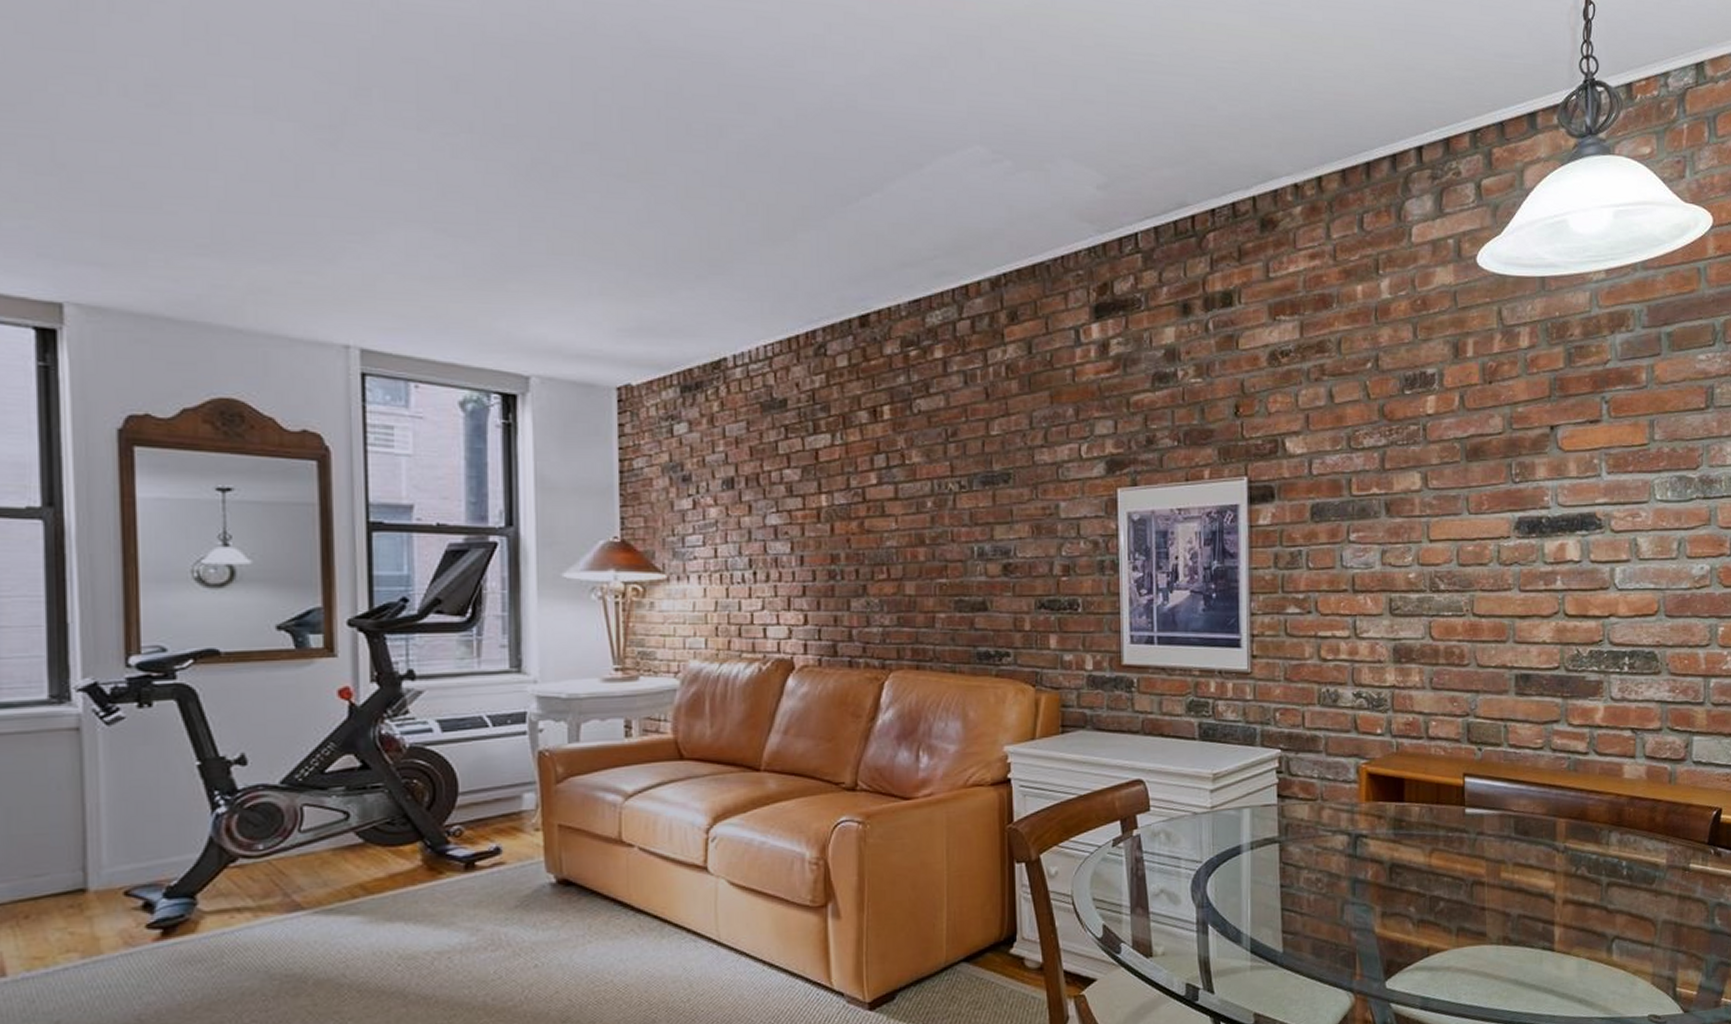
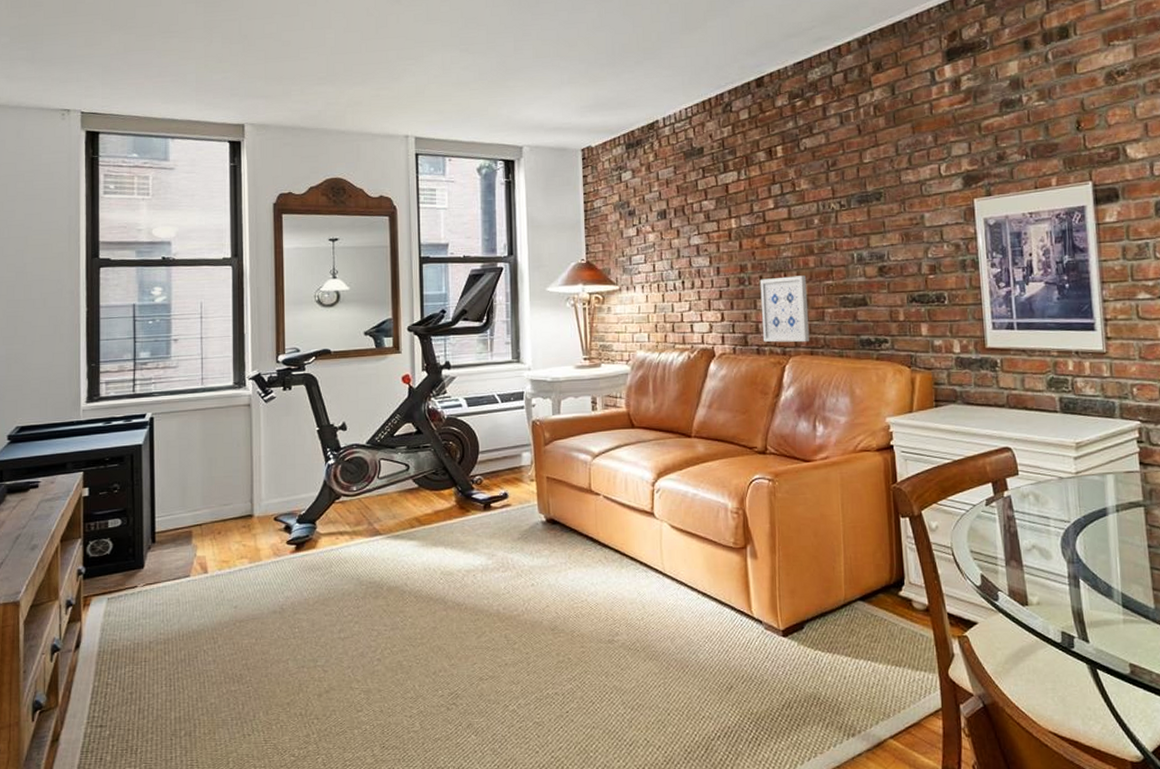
wall art: none [855,571,916,654] -> present [759,275,810,343]

